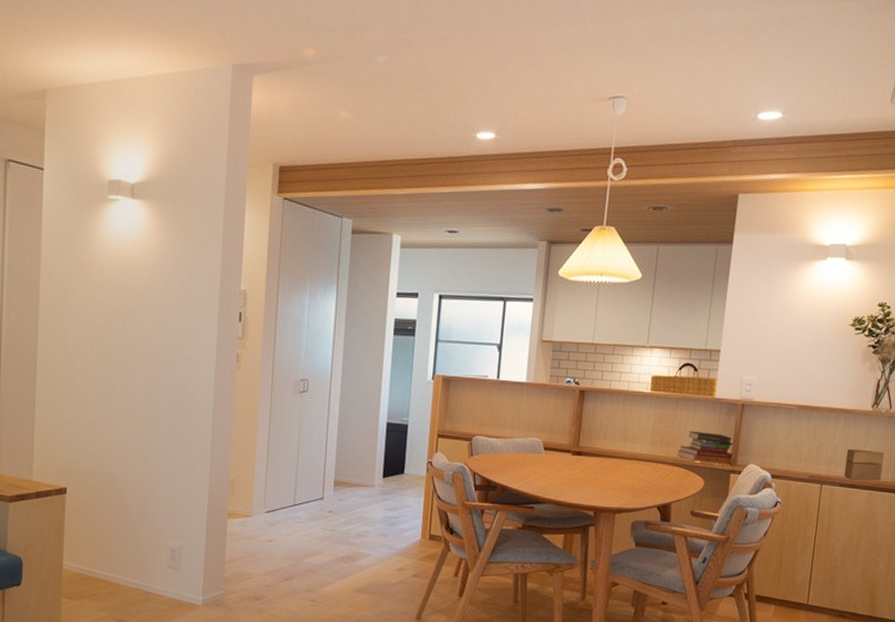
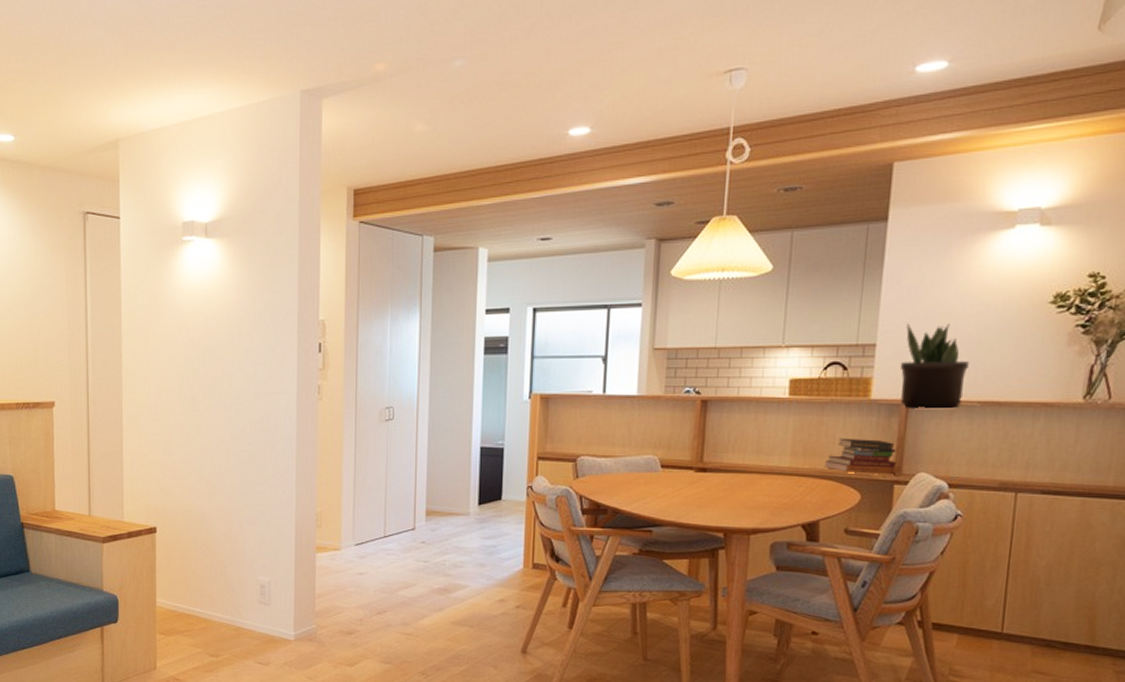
planter: none [738,334,790,409] -> present [900,323,969,408]
decorative box: present [843,448,884,481] -> none [1046,449,1102,486]

